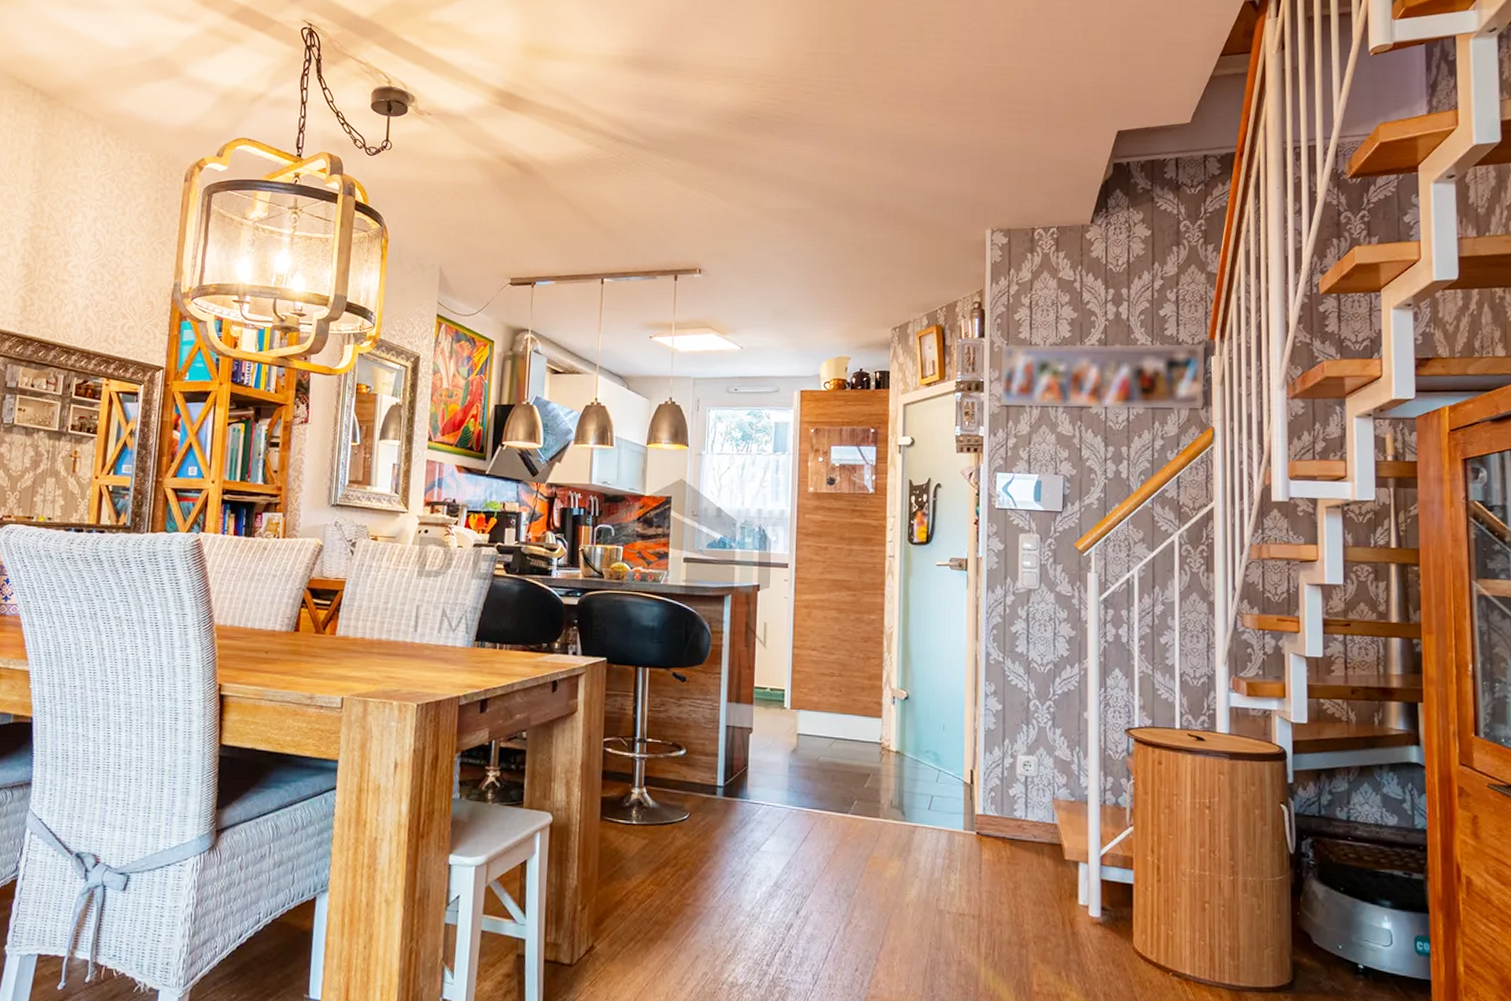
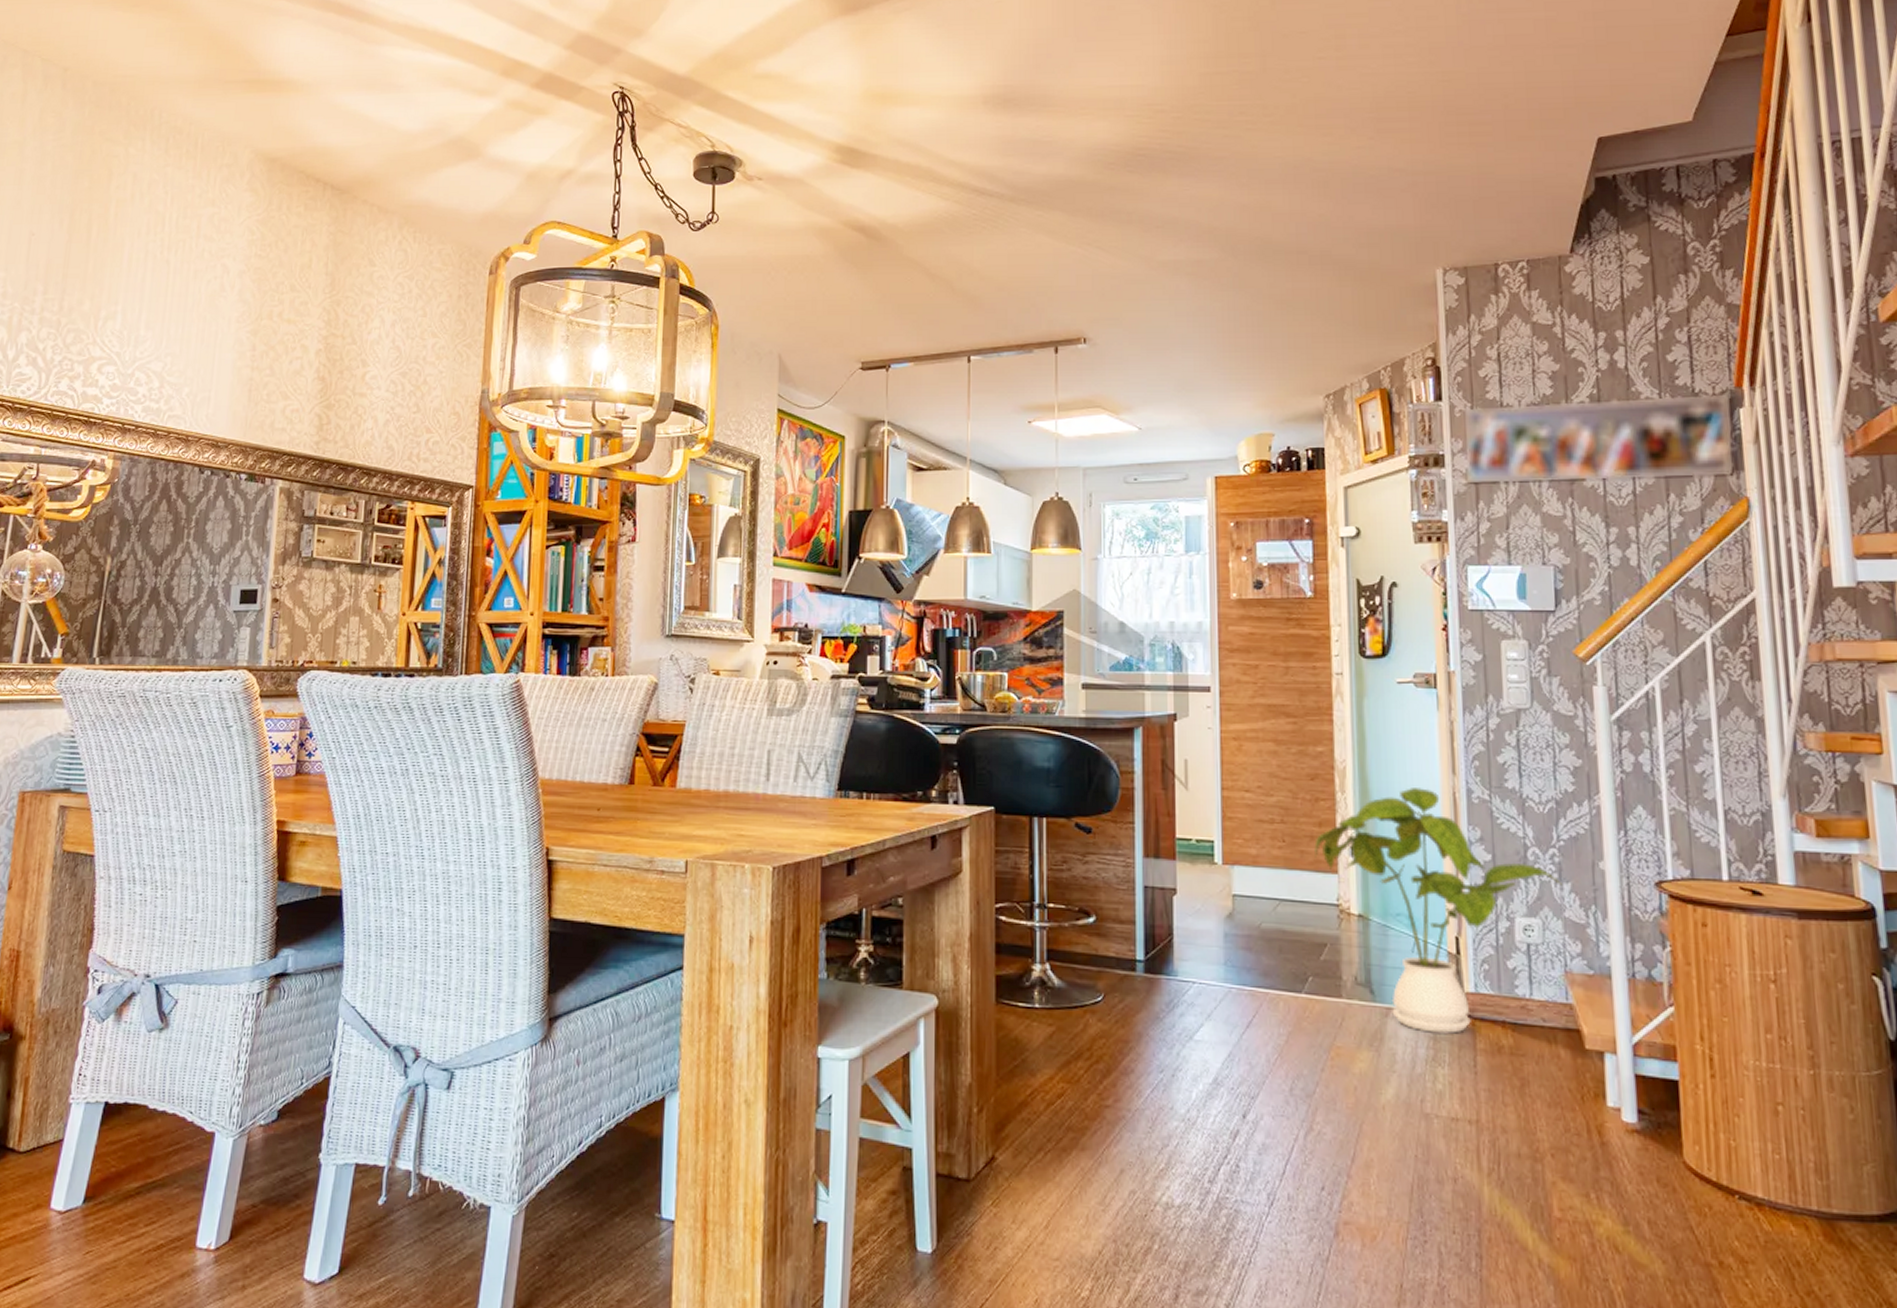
house plant: none [864,650,1055,847] -> present [1314,788,1562,1034]

